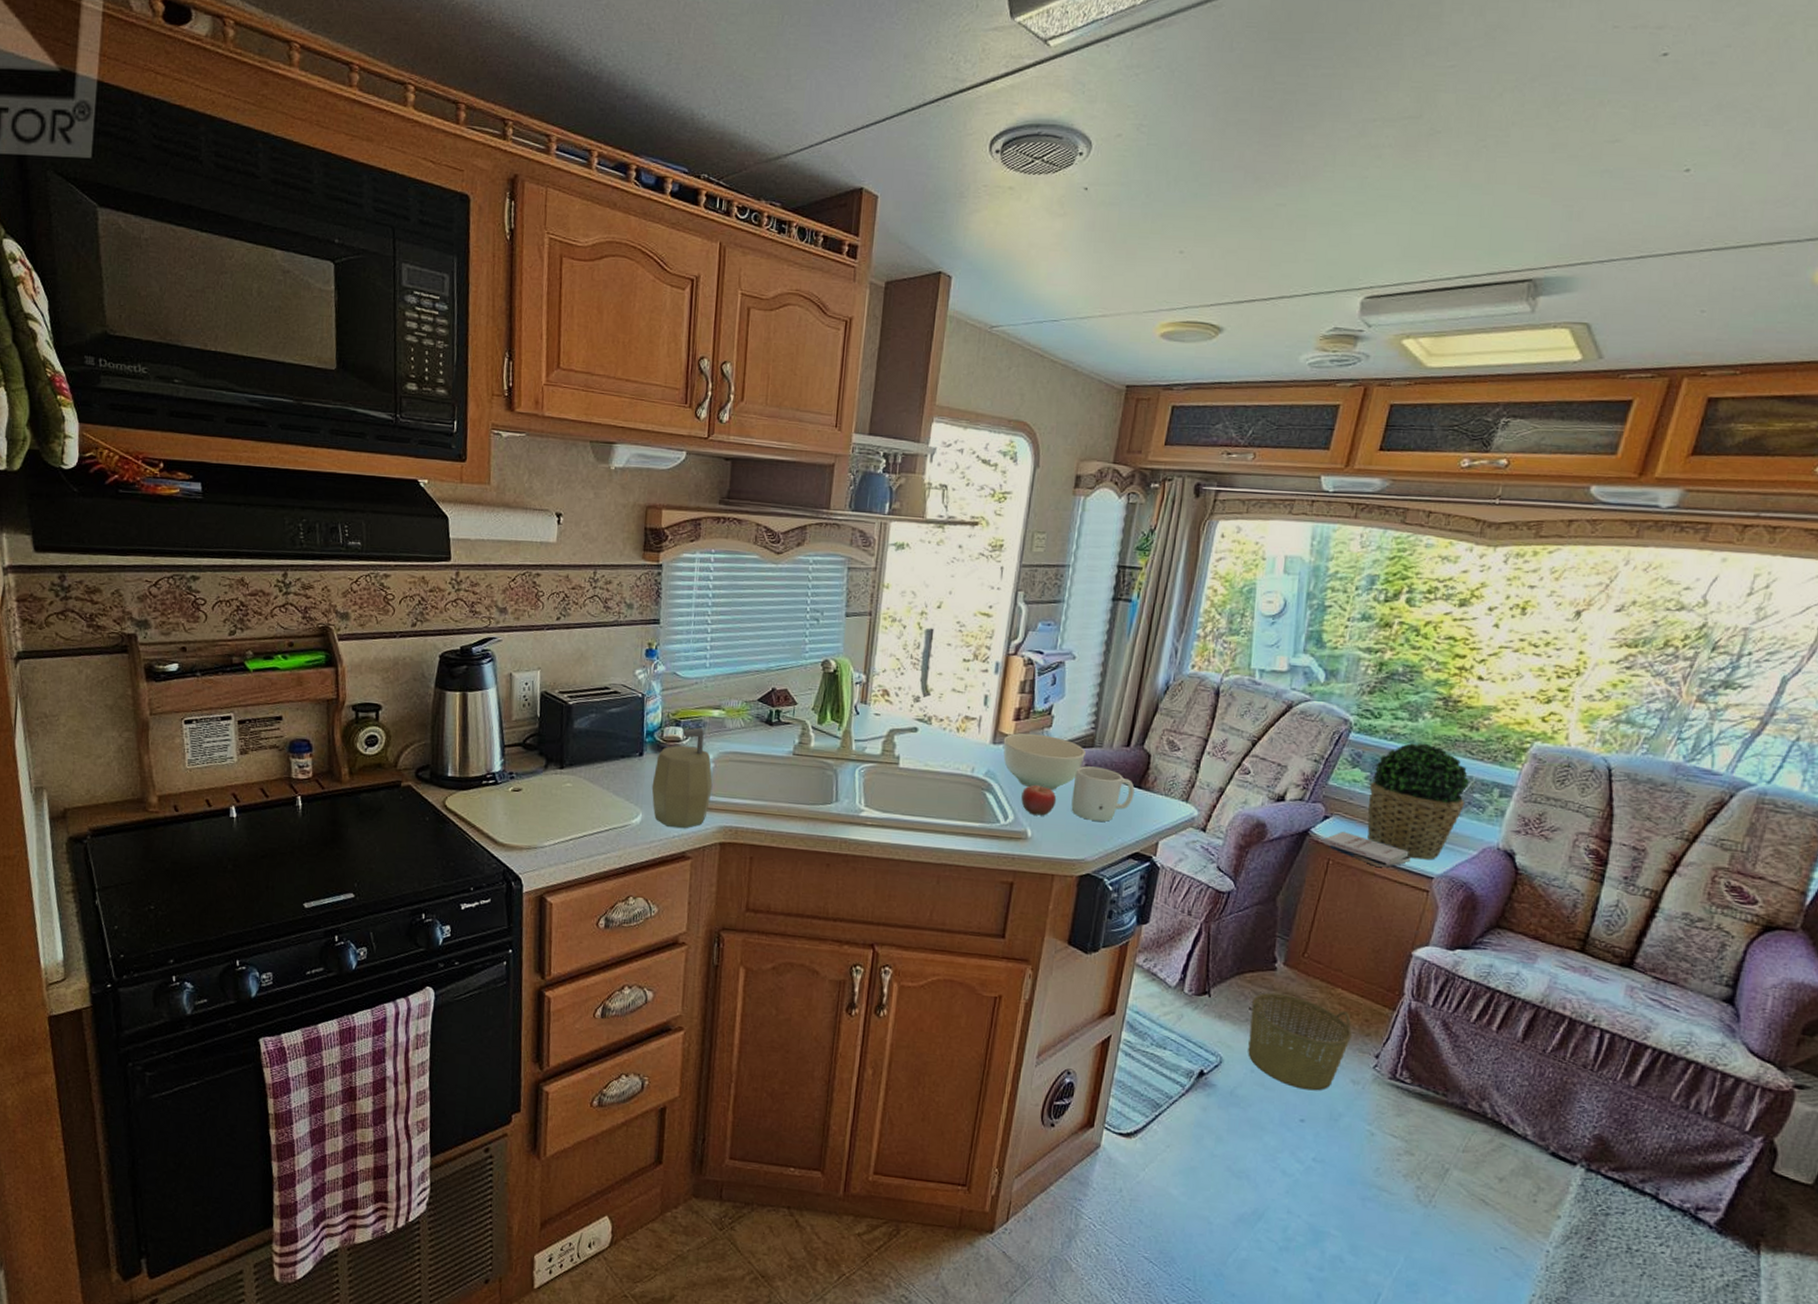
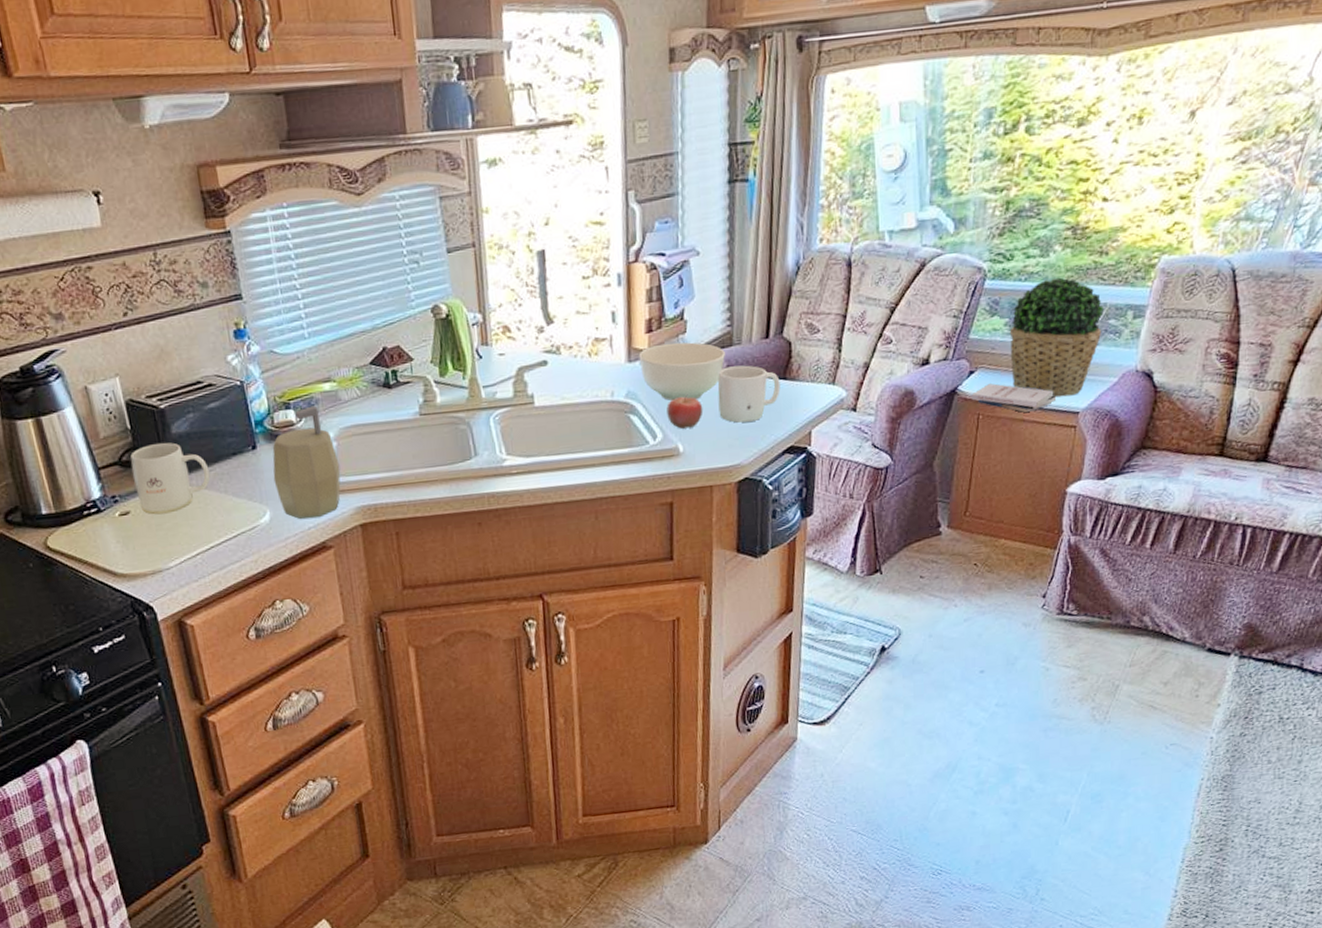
mug: none [531,734,598,798] -> present [130,442,211,515]
basket: present [1248,992,1353,1091] -> none [922,555,1020,643]

